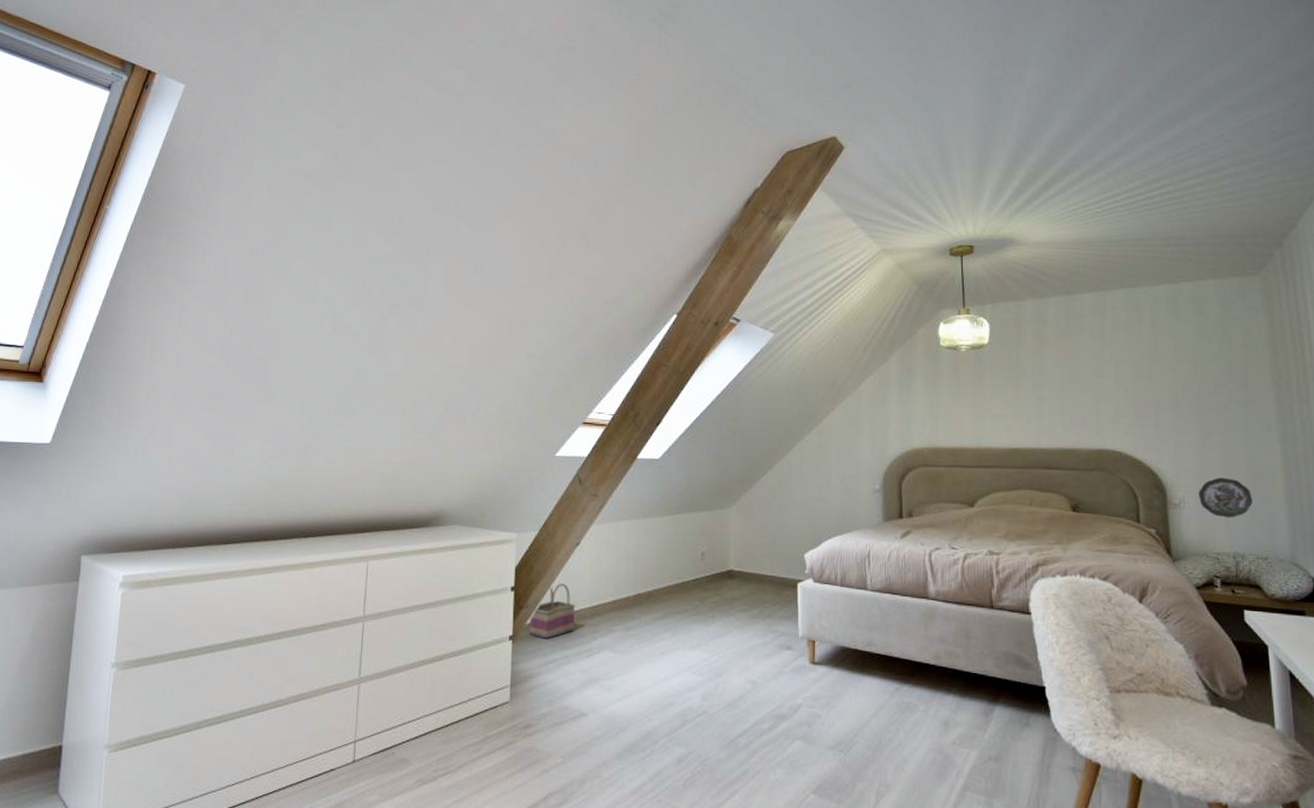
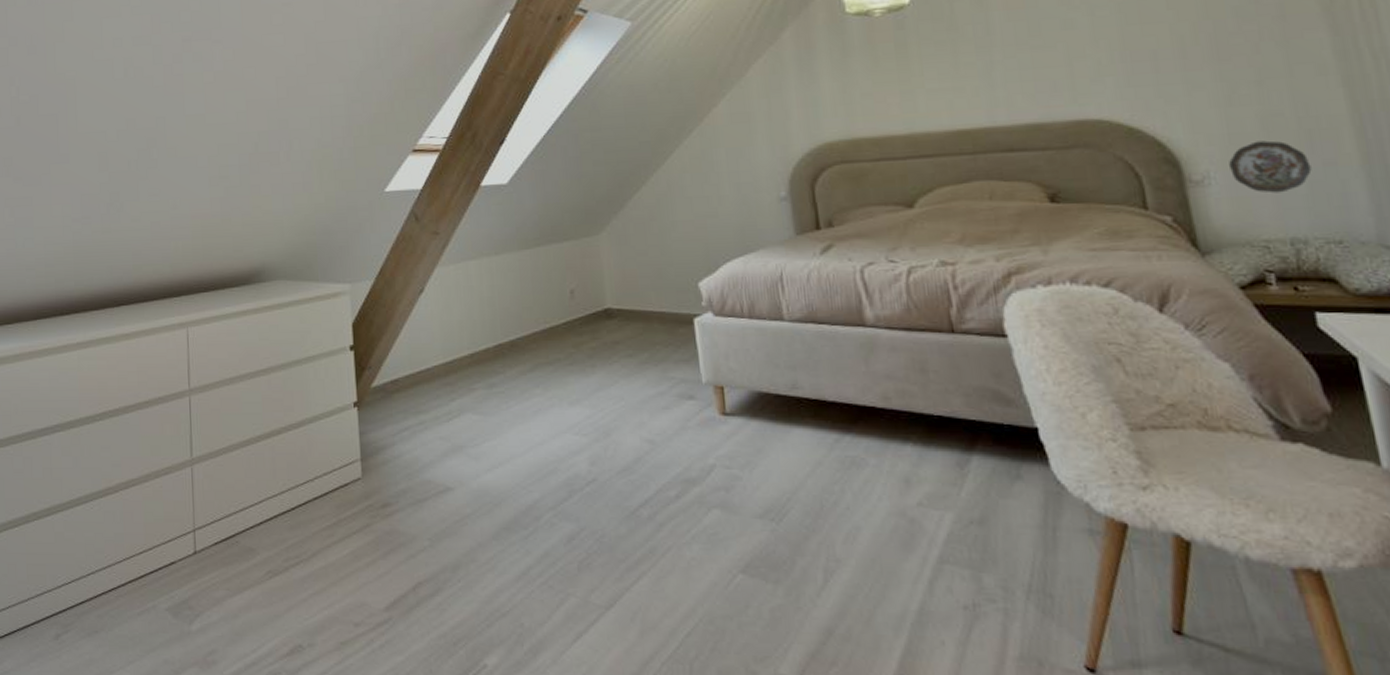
basket: present [529,583,576,640] -> none [374,338,428,404]

